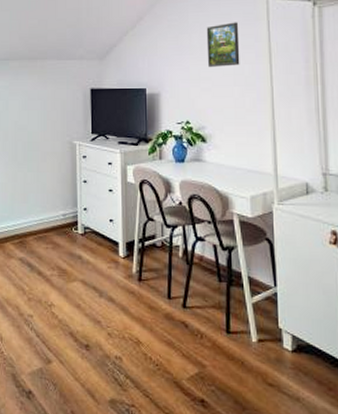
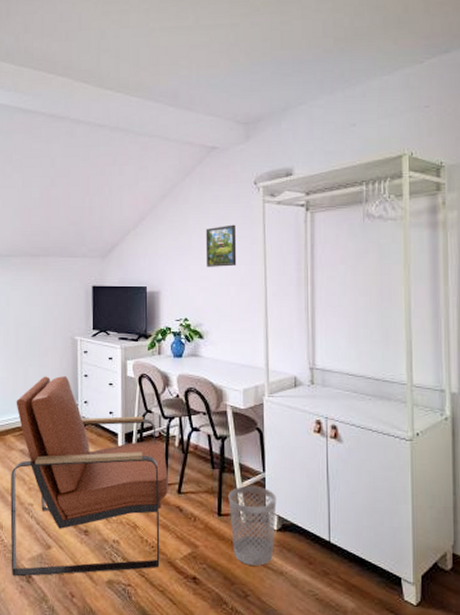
armchair: none [10,182,172,392] -> present [10,376,168,577]
wastebasket: none [237,301,290,390] -> present [228,486,277,566]

